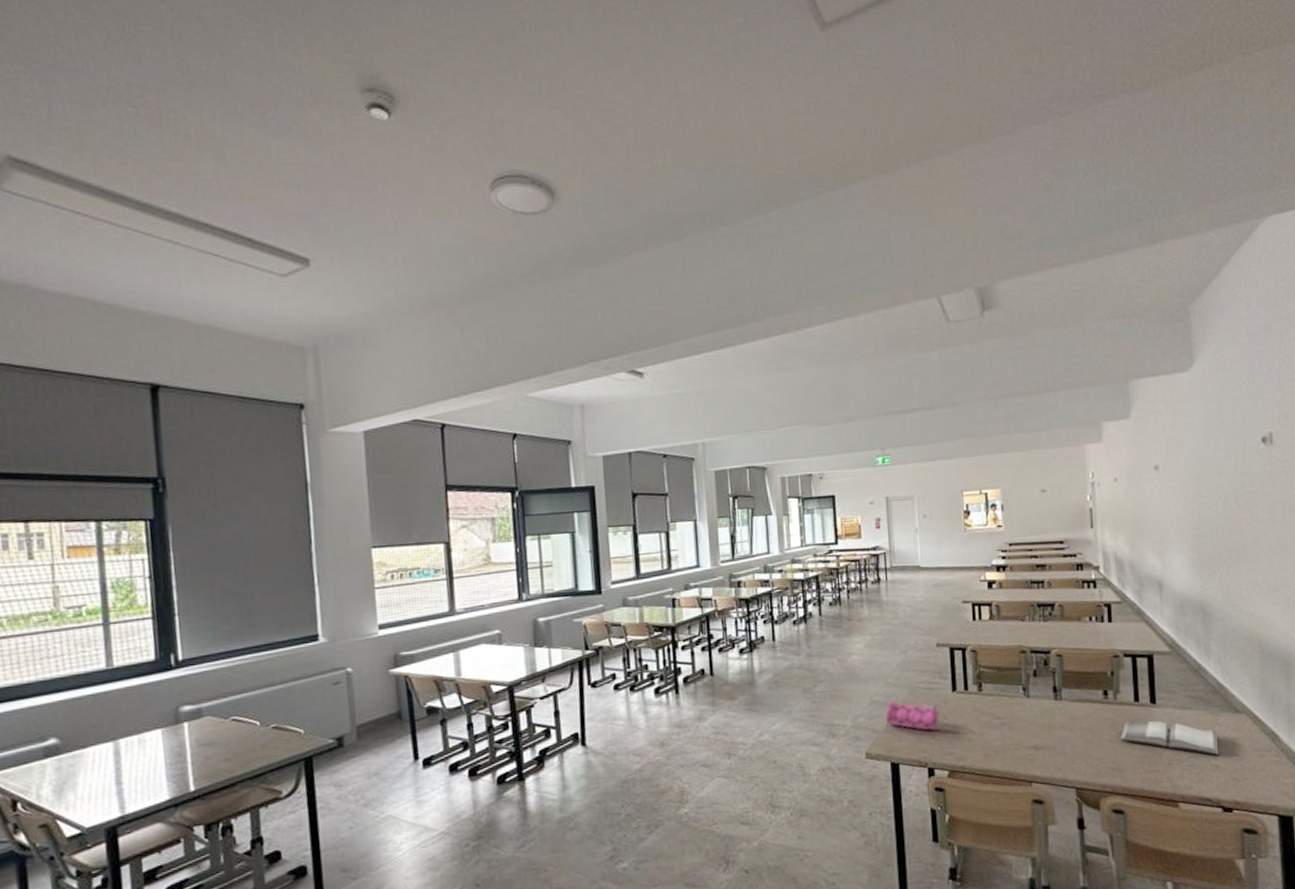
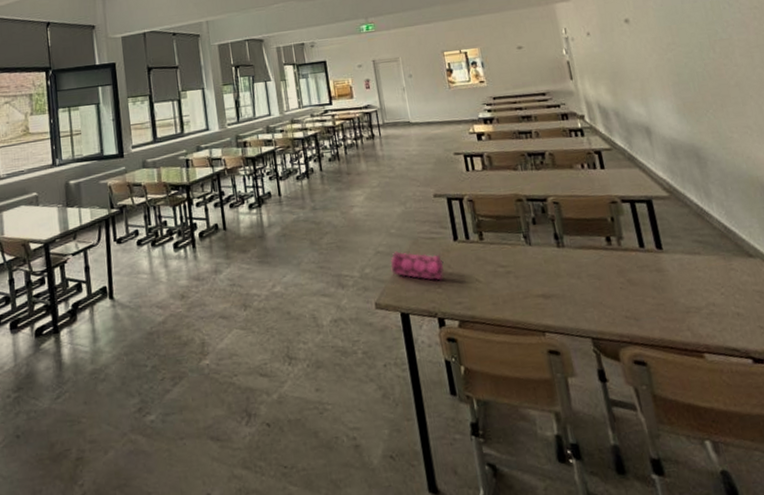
hardback book: present [1120,720,1219,756] -> none [630,267,739,303]

